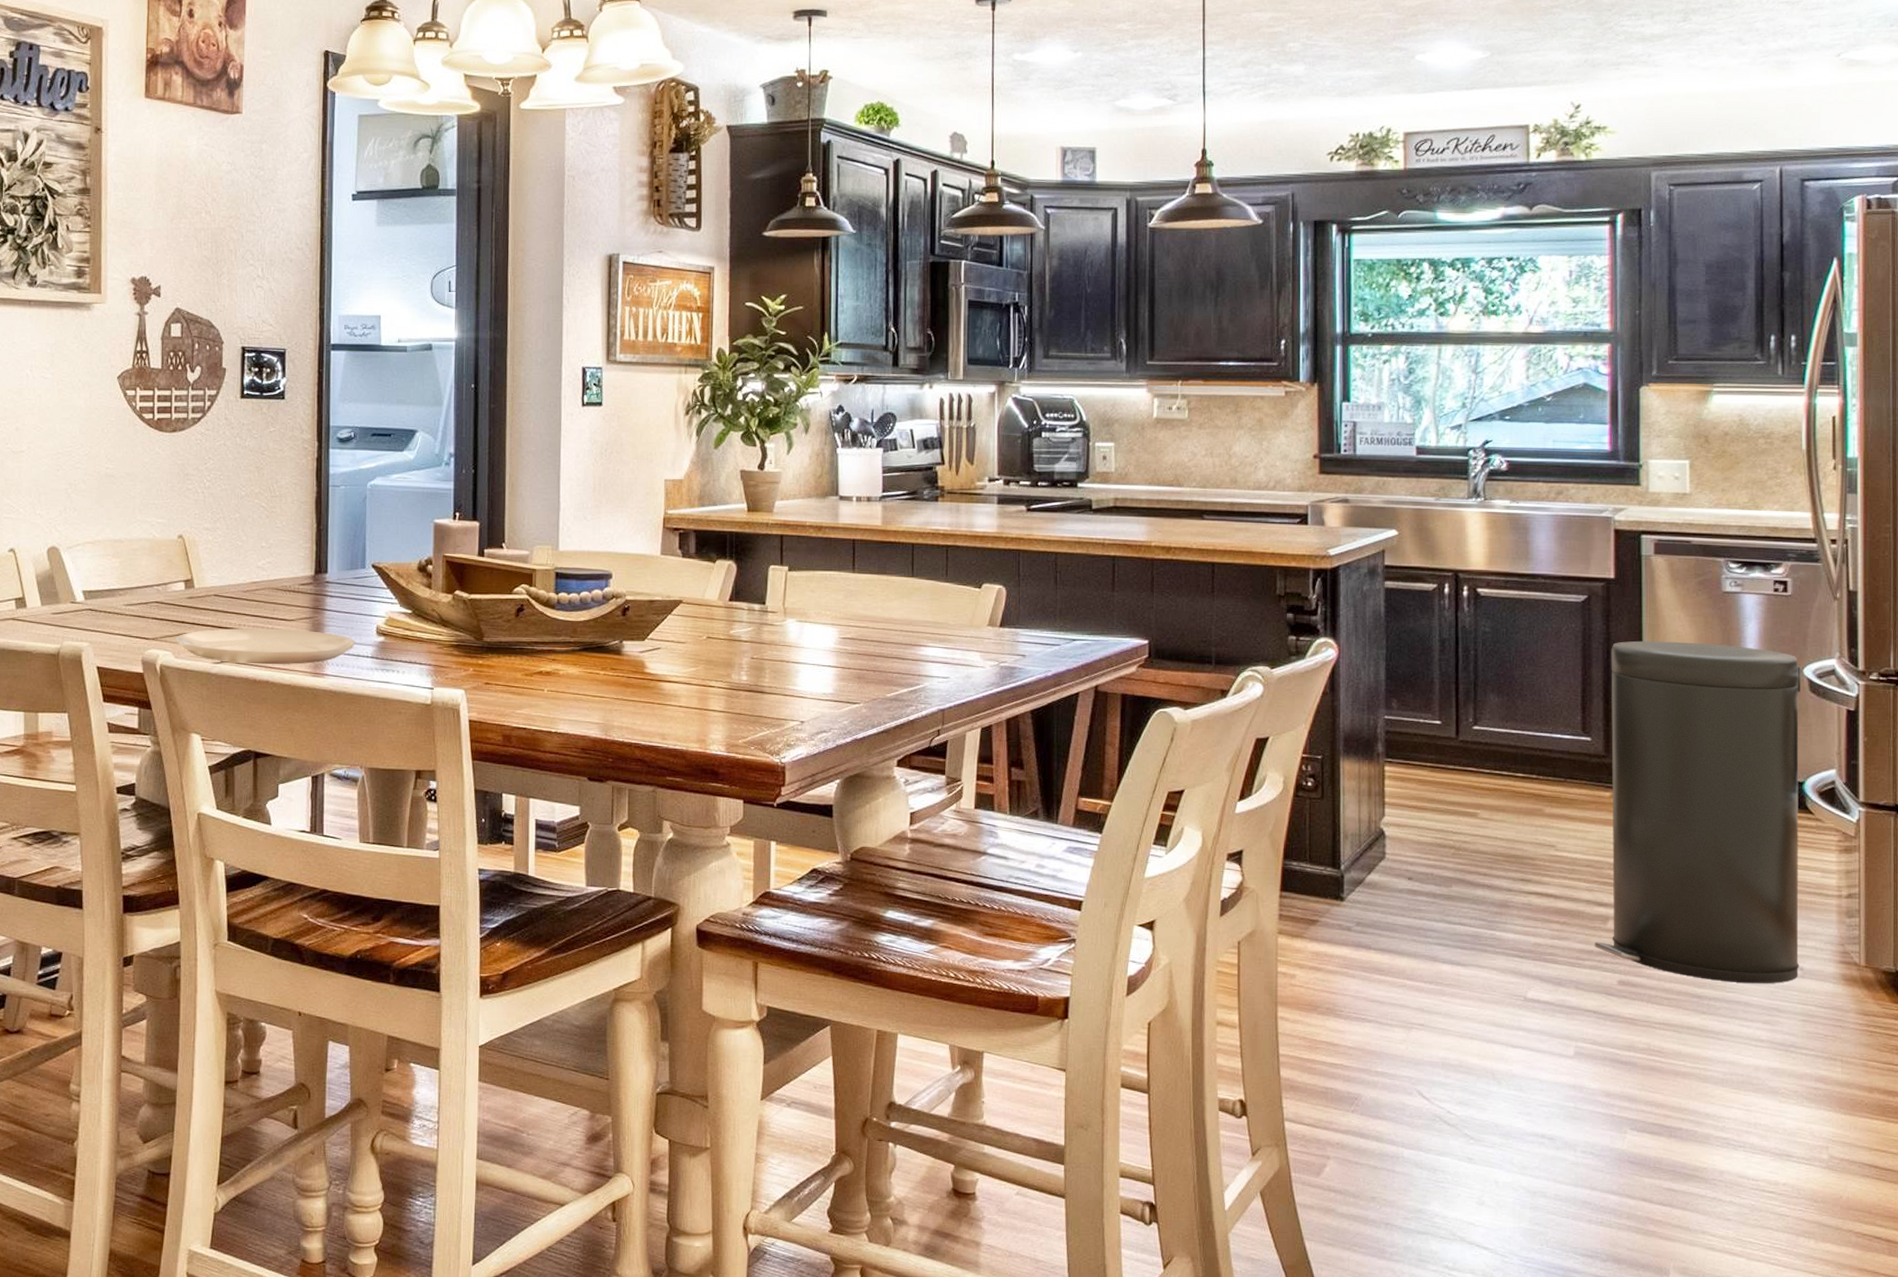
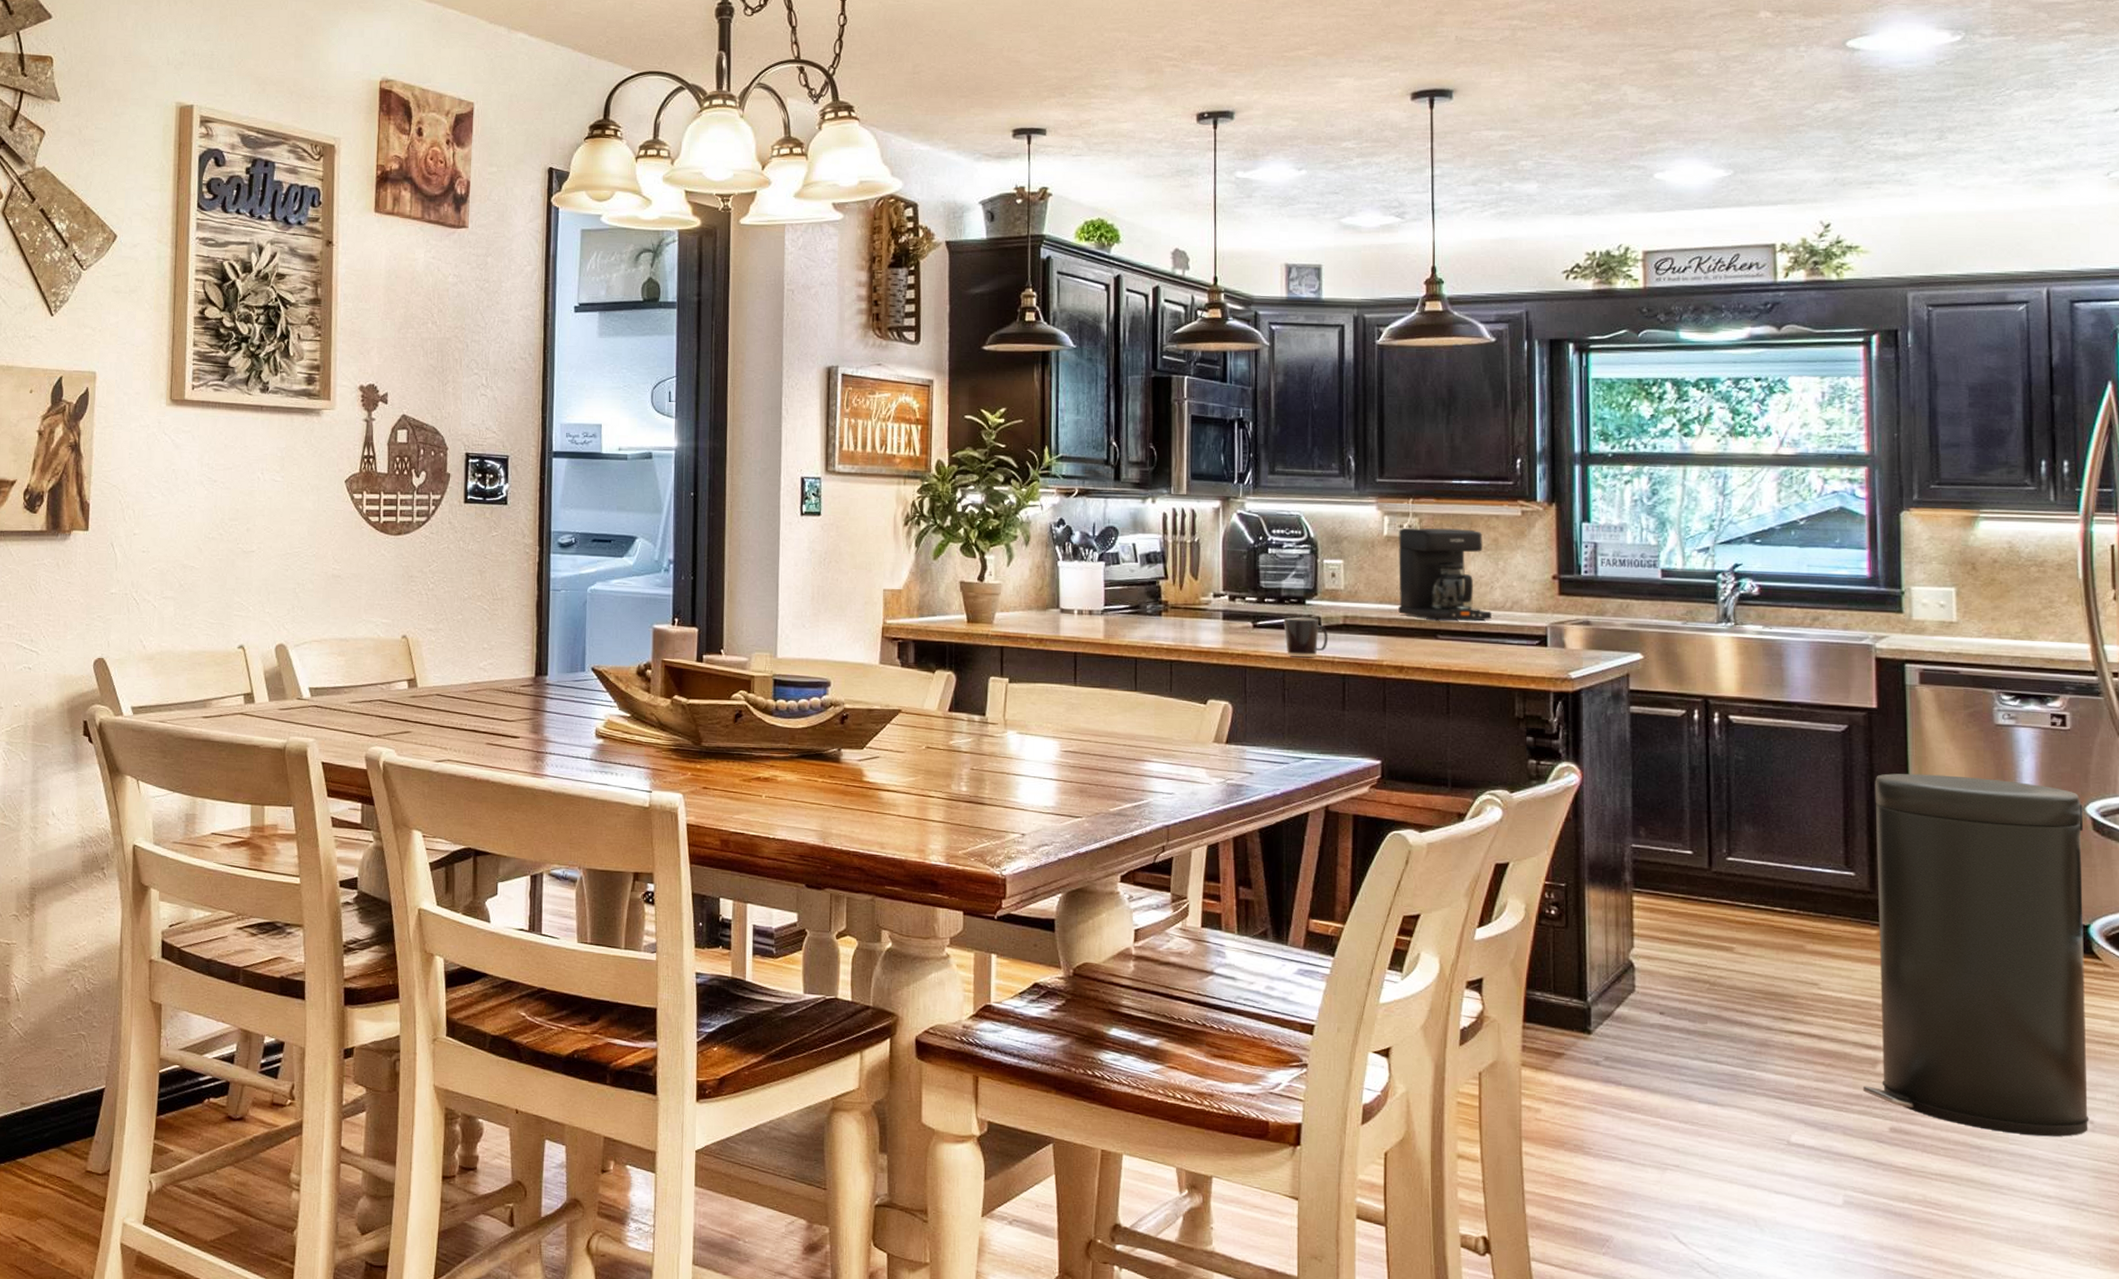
plate: present [176,628,356,665] -> none [399,727,575,765]
mug: none [1056,500,1099,540] -> present [1283,617,1329,658]
coffee maker: none [1166,409,1255,500] -> present [1398,528,1492,621]

